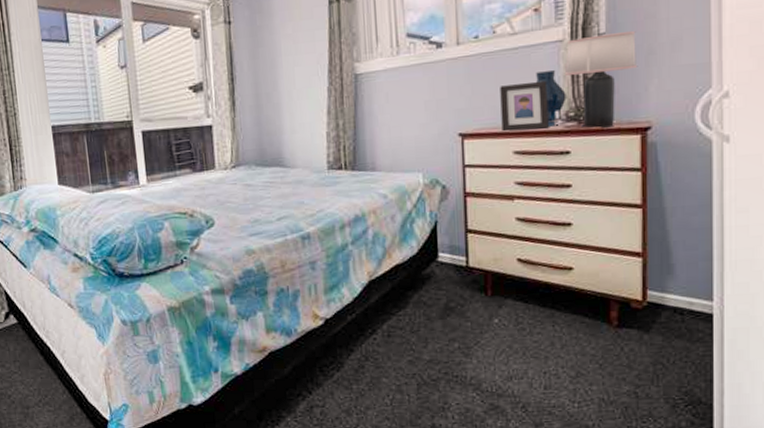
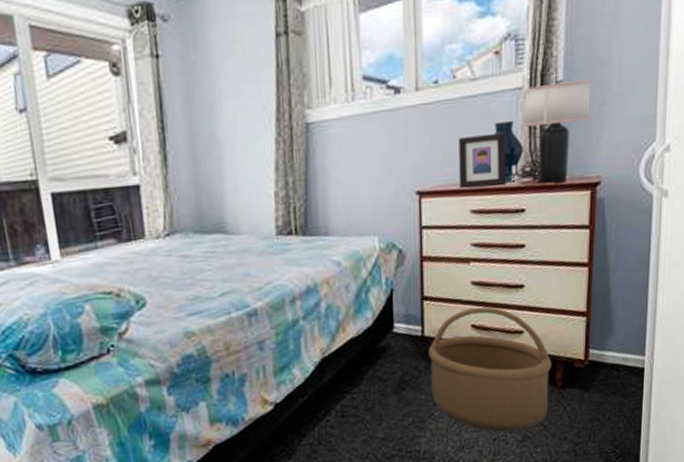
basket: none [473,242,606,367] -> present [428,306,552,432]

